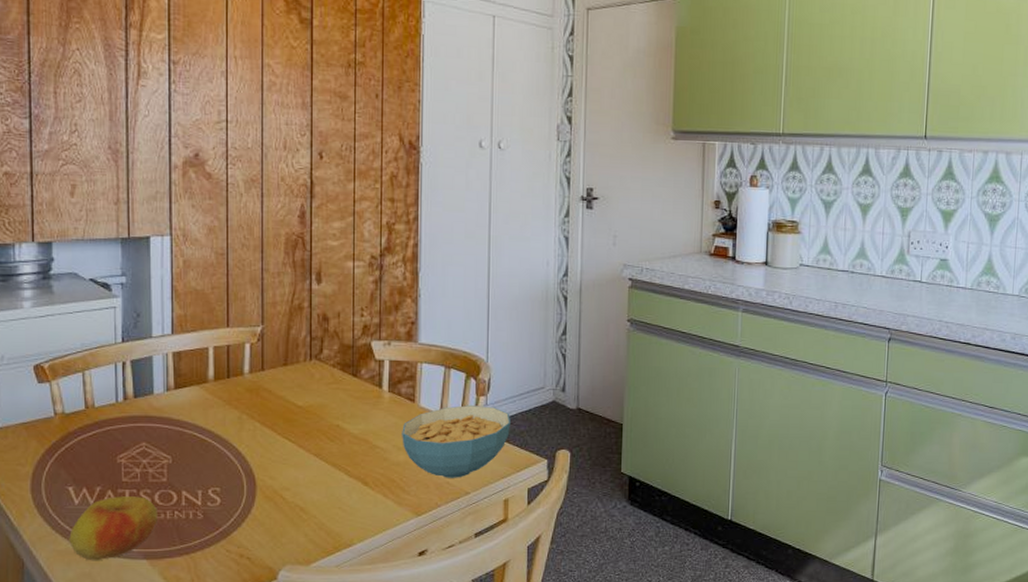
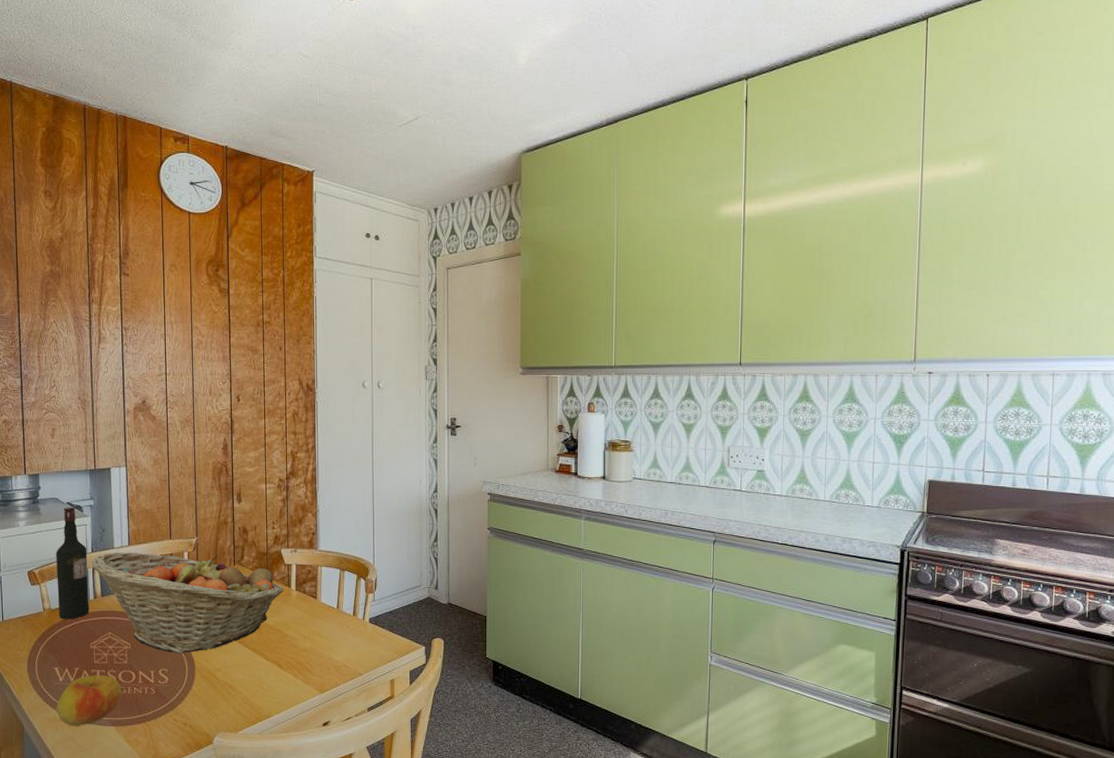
wine bottle: none [73,284,117,426] -> present [56,506,89,619]
fruit basket: none [122,342,373,470] -> present [92,552,284,654]
cereal bowl: present [402,405,510,478] -> none [307,601,394,662]

